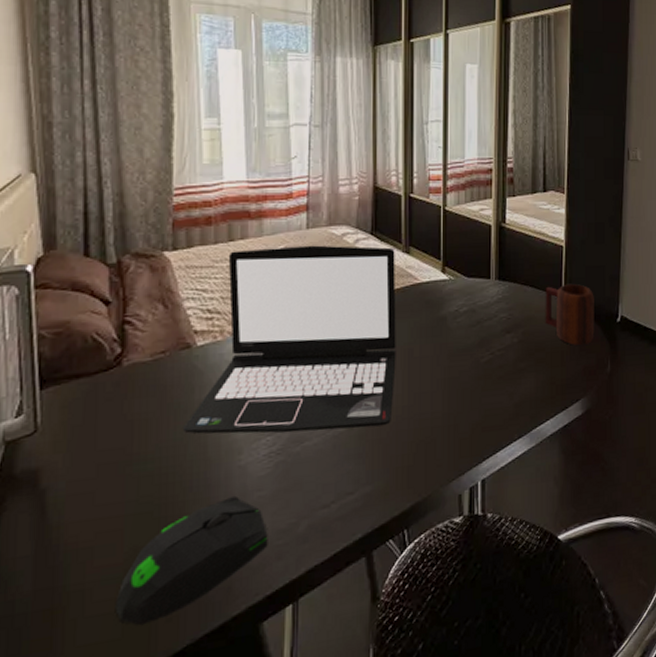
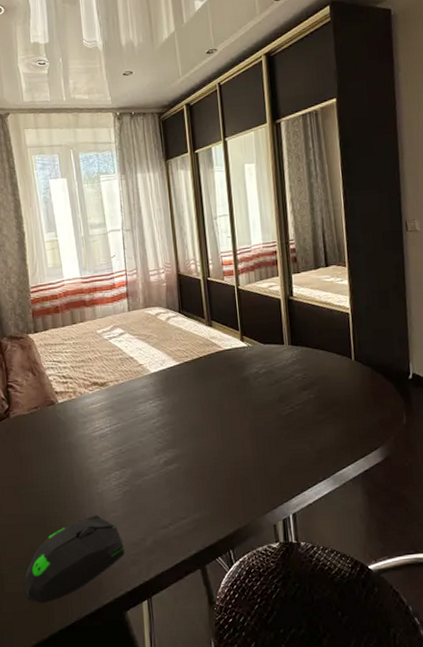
laptop: present [184,245,396,434] -> none [55,322,211,469]
mug: present [545,283,595,345] -> none [335,345,387,400]

